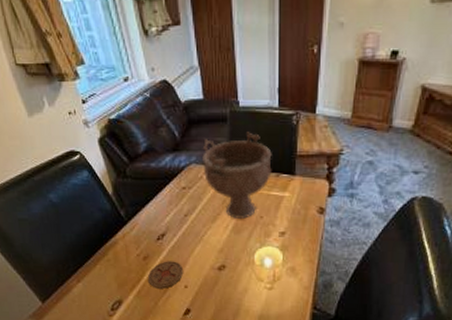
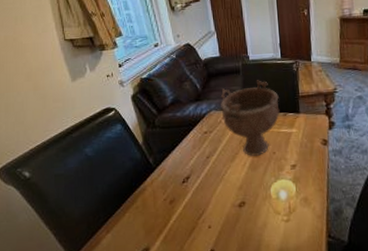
coaster: present [148,261,183,289] -> none [174,202,206,232]

